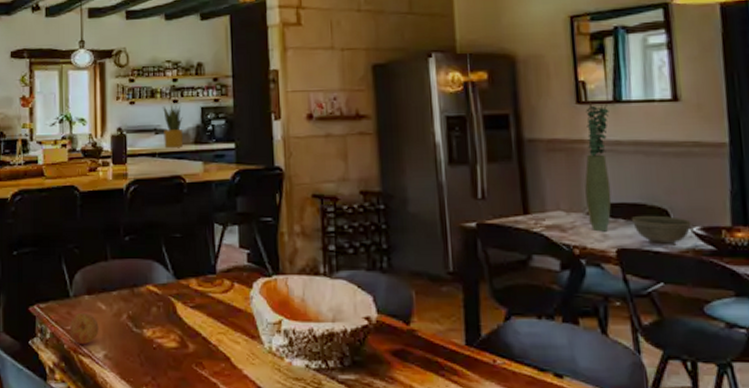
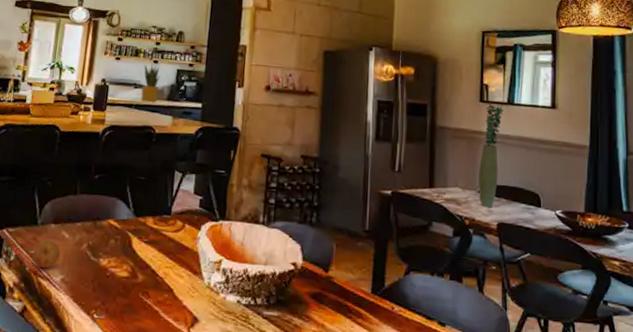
bowl: present [631,215,692,245] -> none [511,197,556,224]

